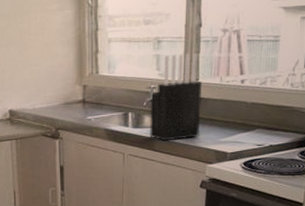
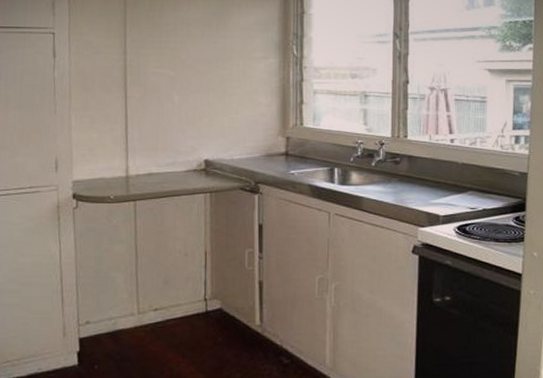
knife block: present [150,52,202,141] -> none [357,108,412,201]

